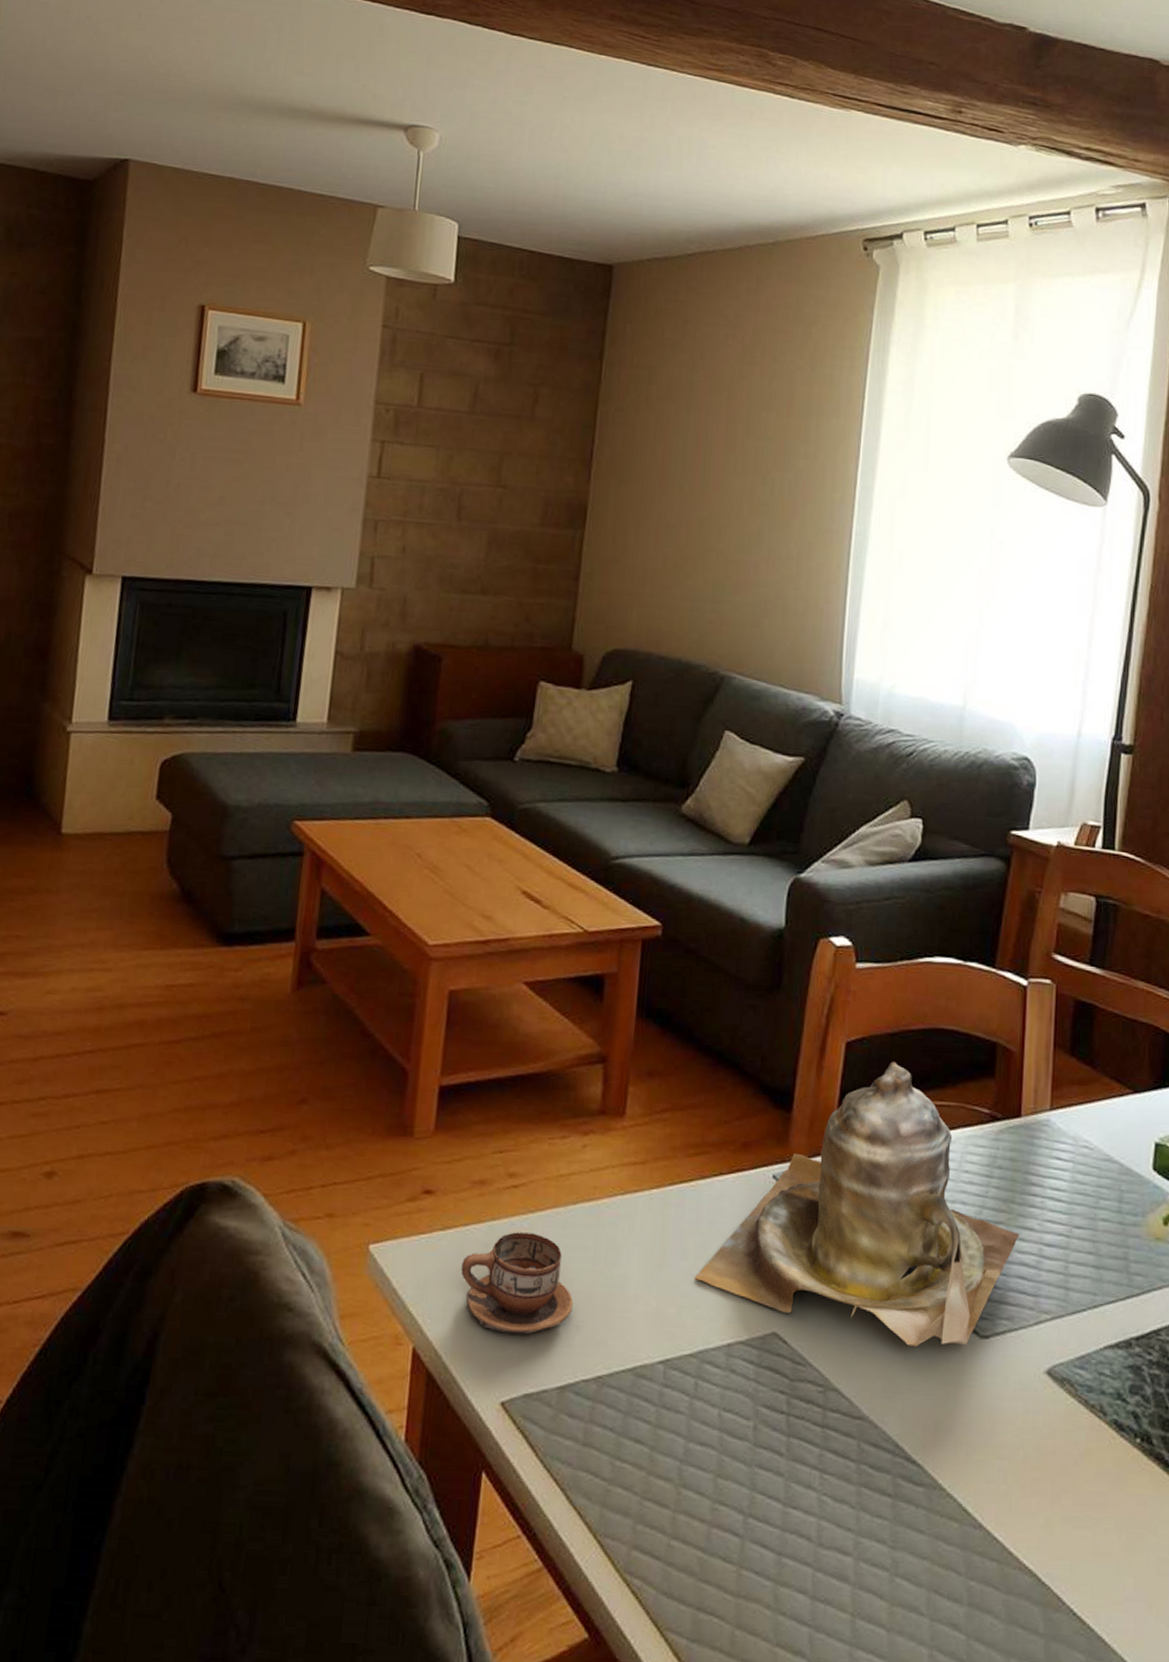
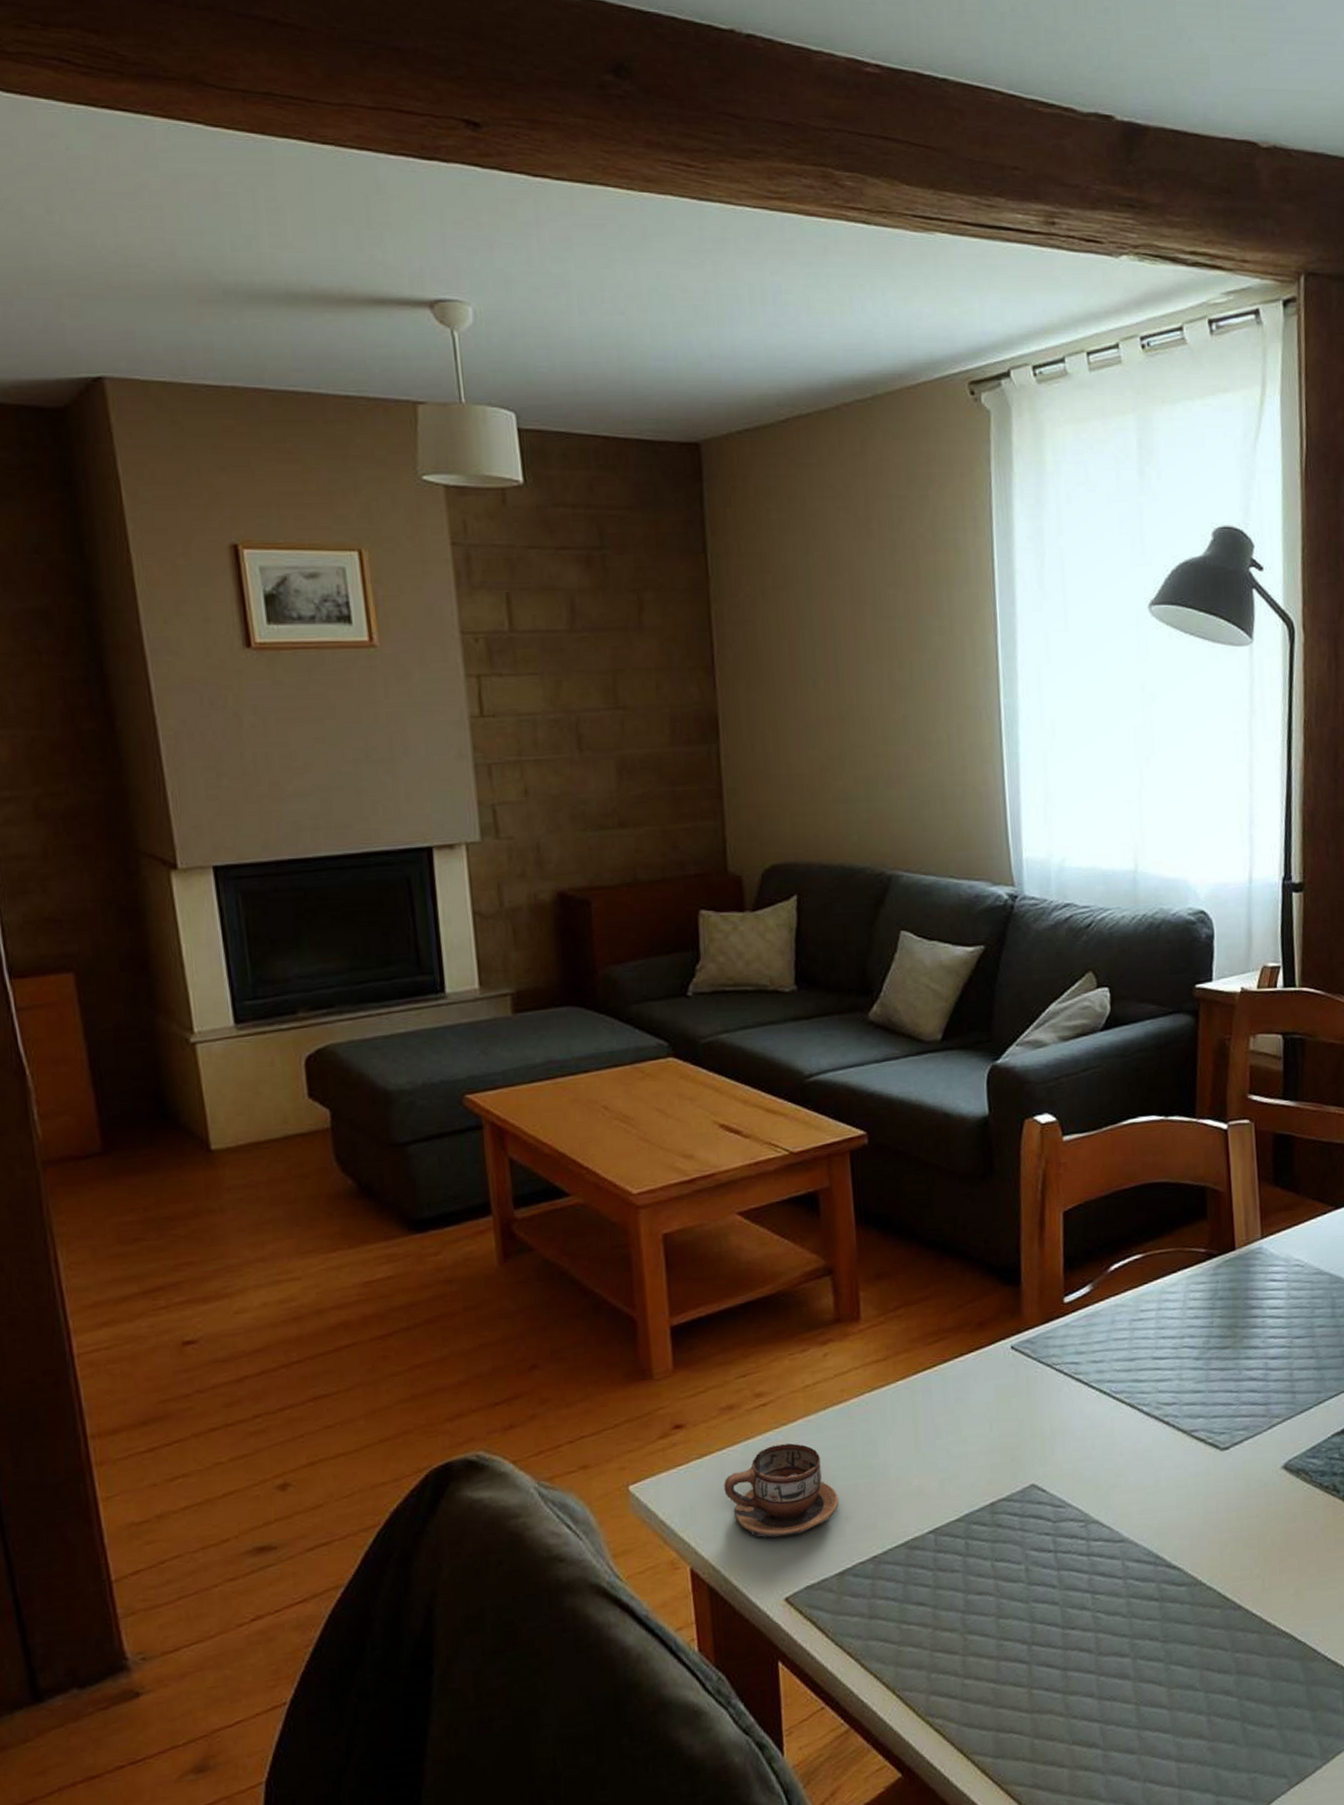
teapot: present [695,1061,1020,1347] -> none [951,1221,1246,1471]

